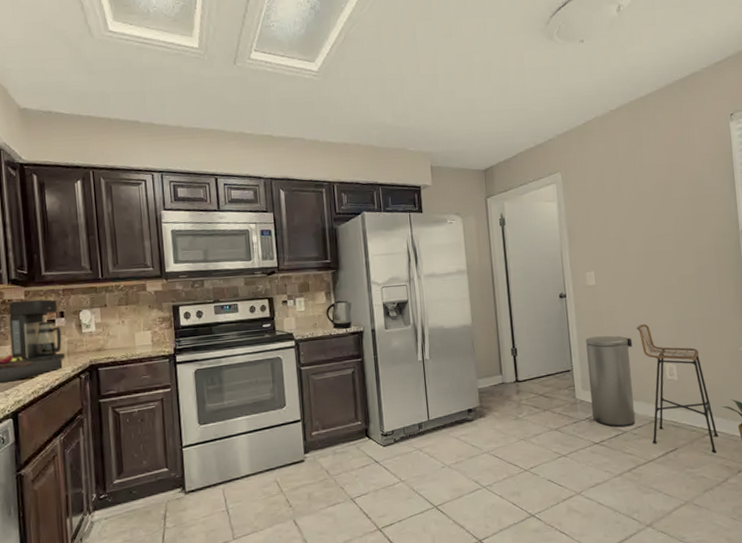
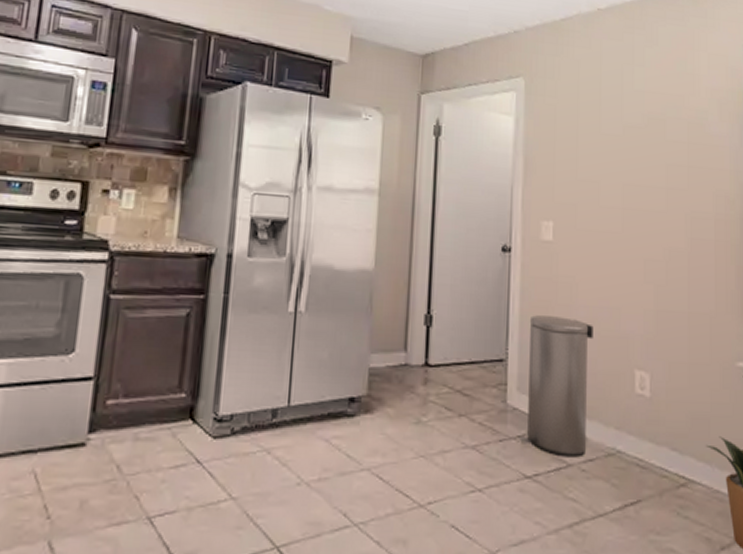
kettle: present [325,300,352,329] -> none [163,202,206,247]
bar stool: present [636,323,719,454] -> none [601,307,698,516]

